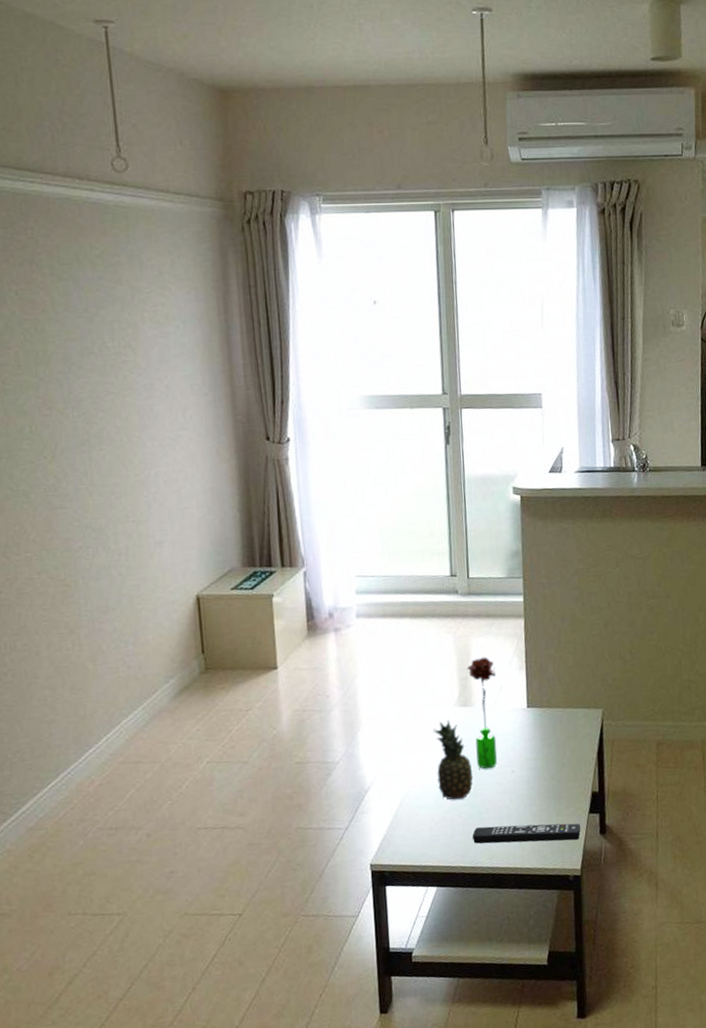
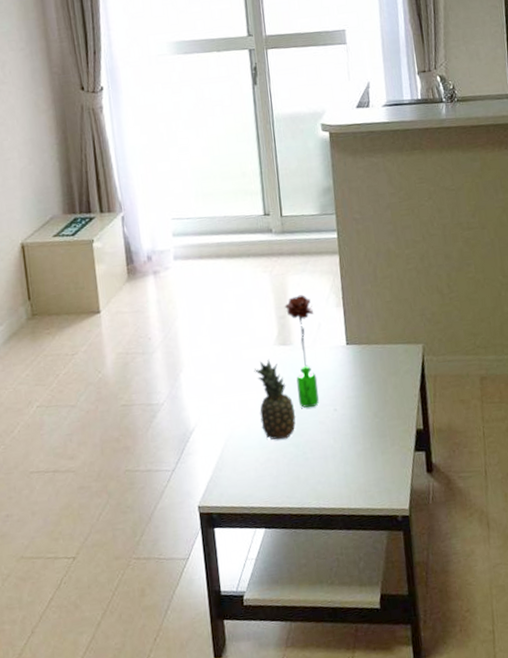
remote control: present [473,823,581,844] -> none [298,461,407,484]

